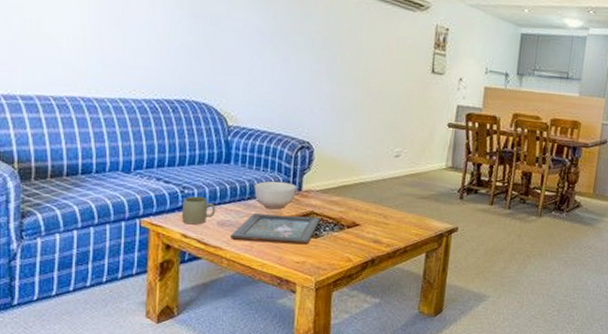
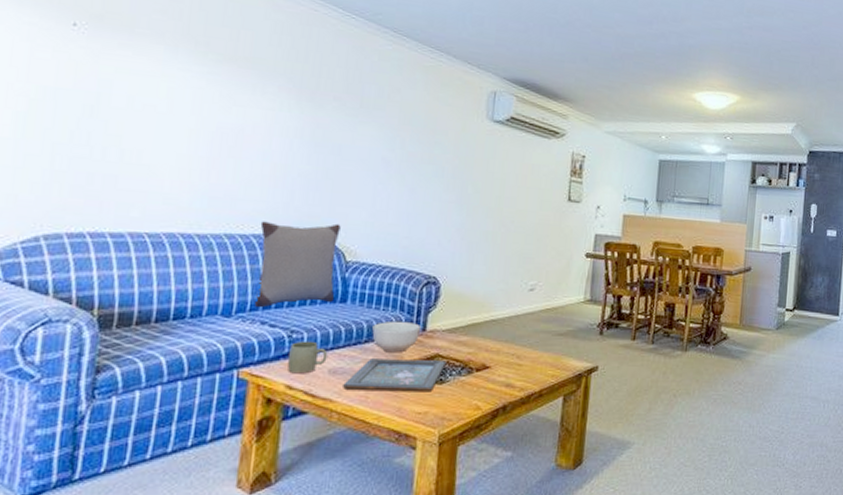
pillow: none [149,87,222,166] -> present [254,221,341,308]

